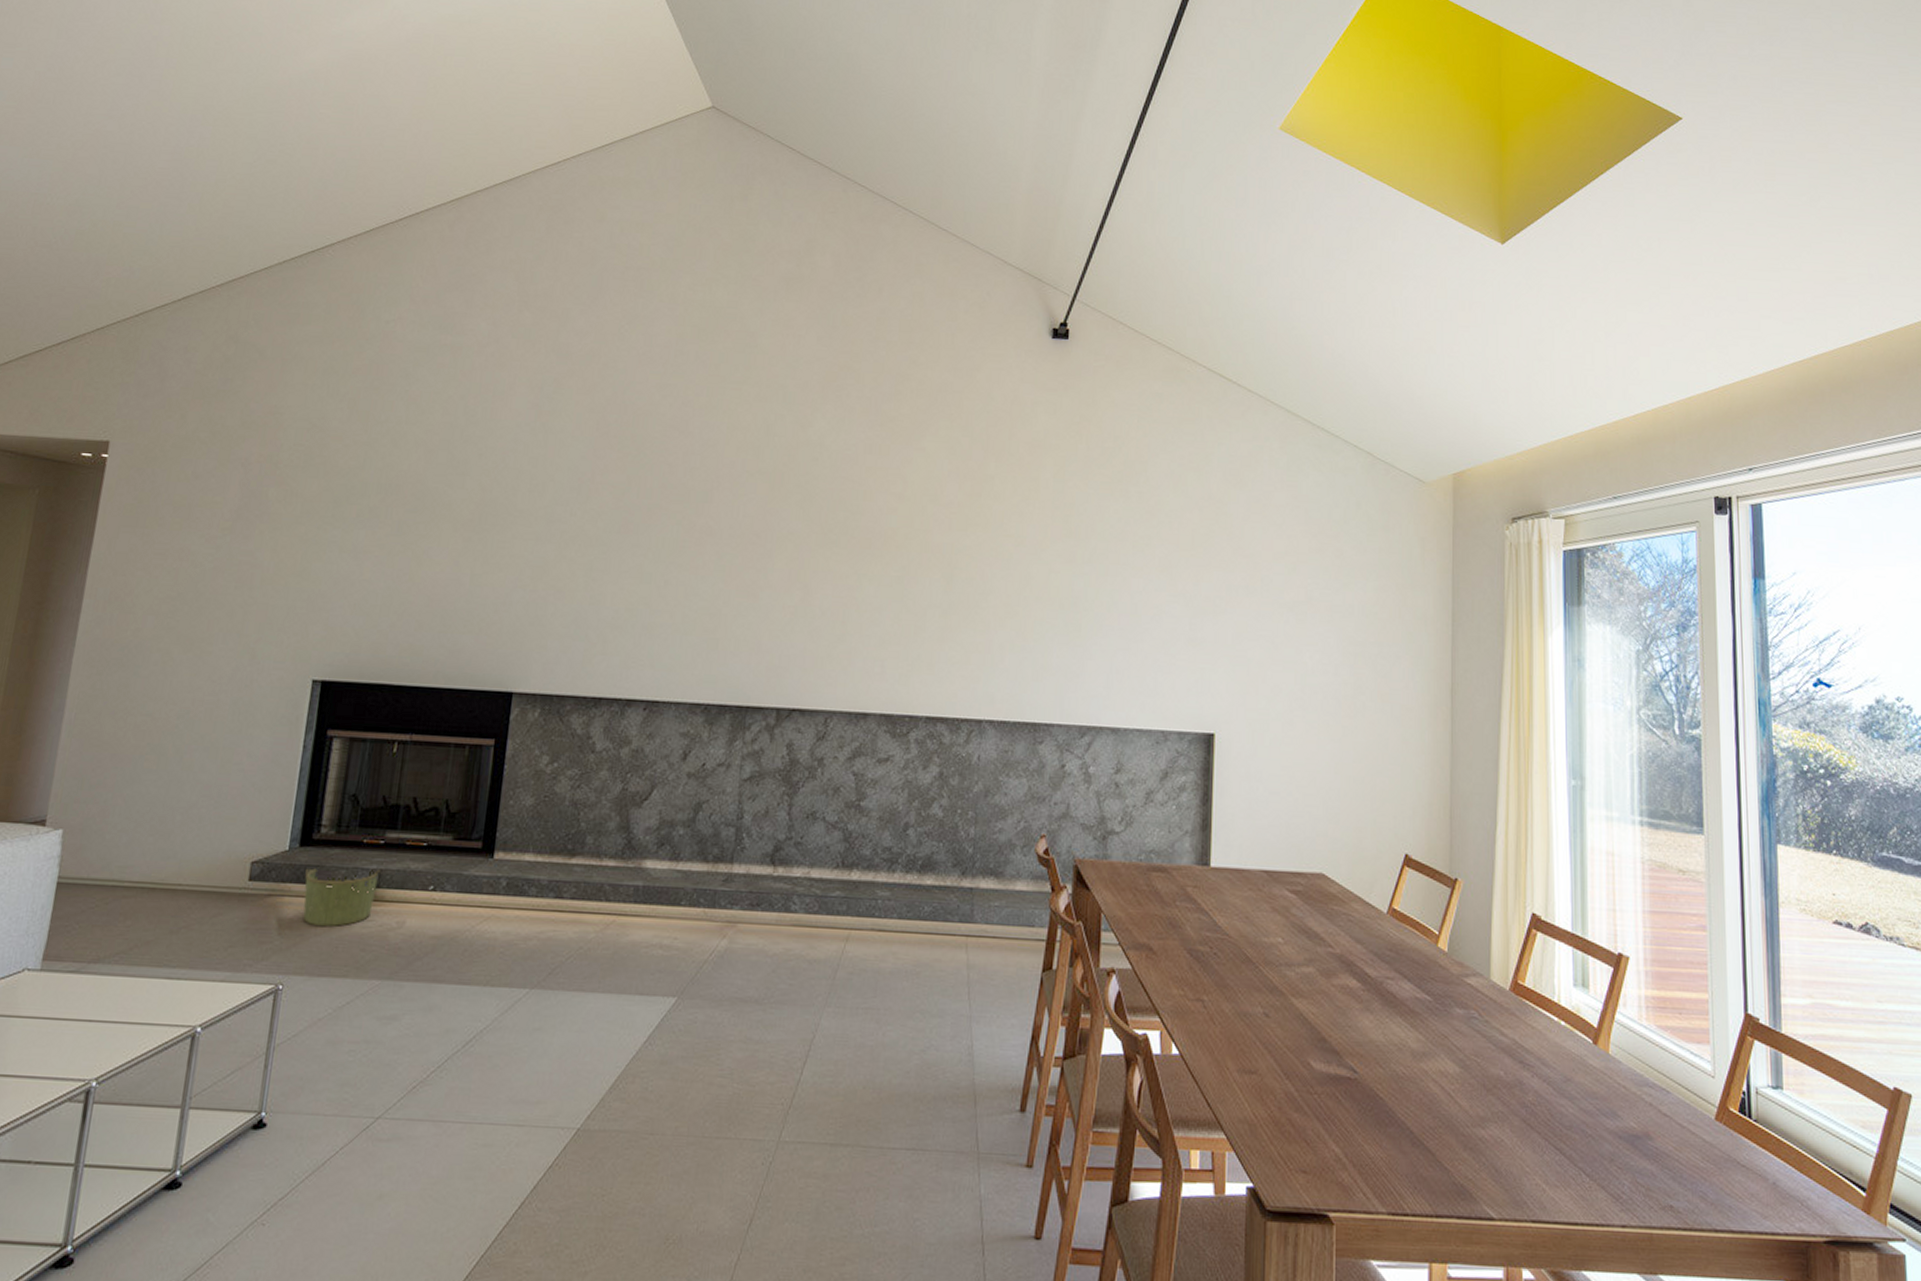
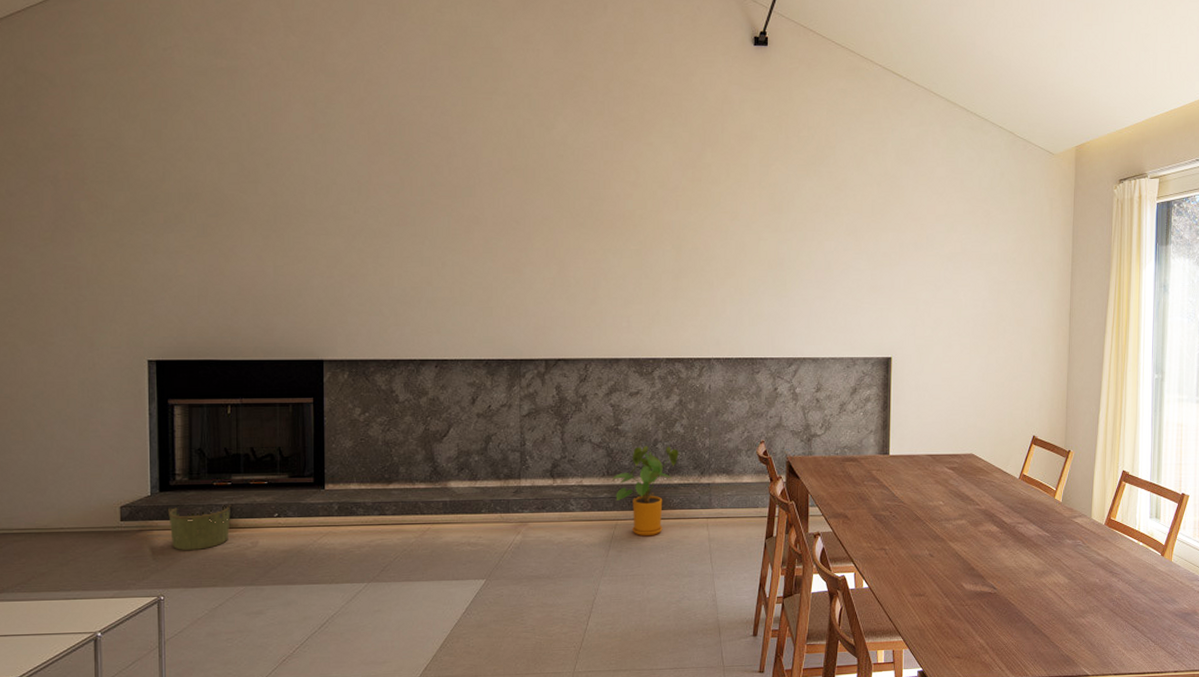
house plant: none [848,830,935,956] -> present [612,445,679,537]

